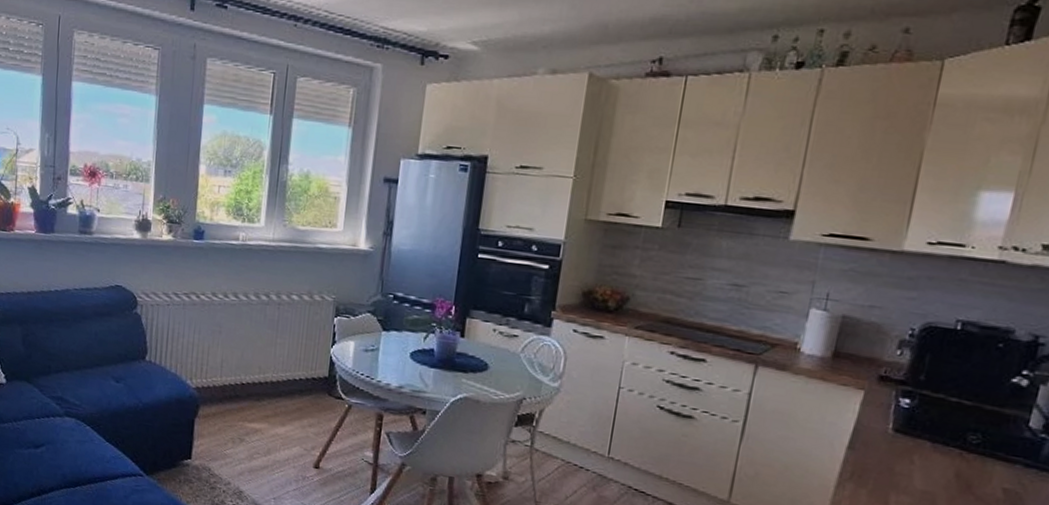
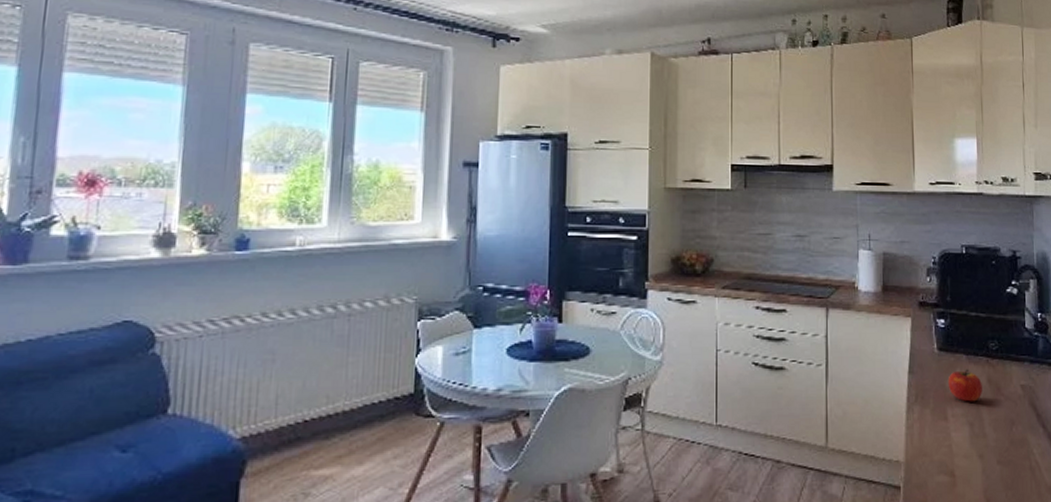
fruit: none [897,457,947,494] -> present [948,368,983,402]

